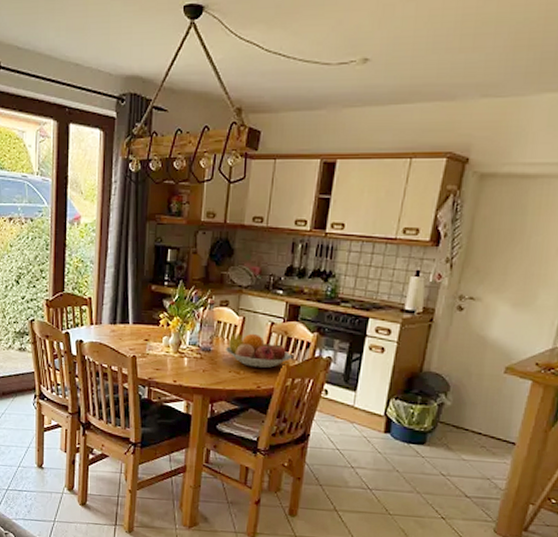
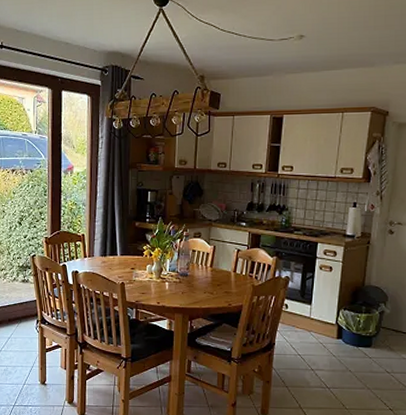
fruit bowl: present [225,333,293,369] -> none [199,259,257,289]

